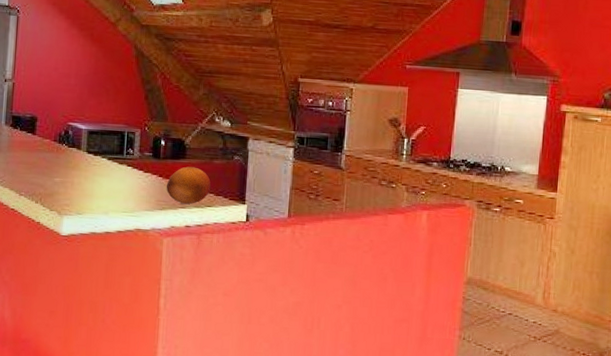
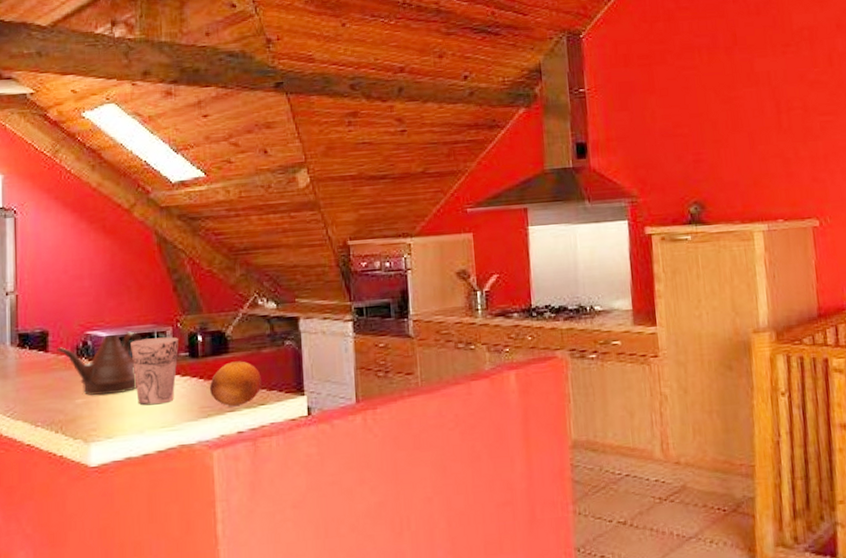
teapot: none [42,128,114,179] -> present [56,331,142,396]
cup: none [104,136,146,193] -> present [131,337,179,406]

